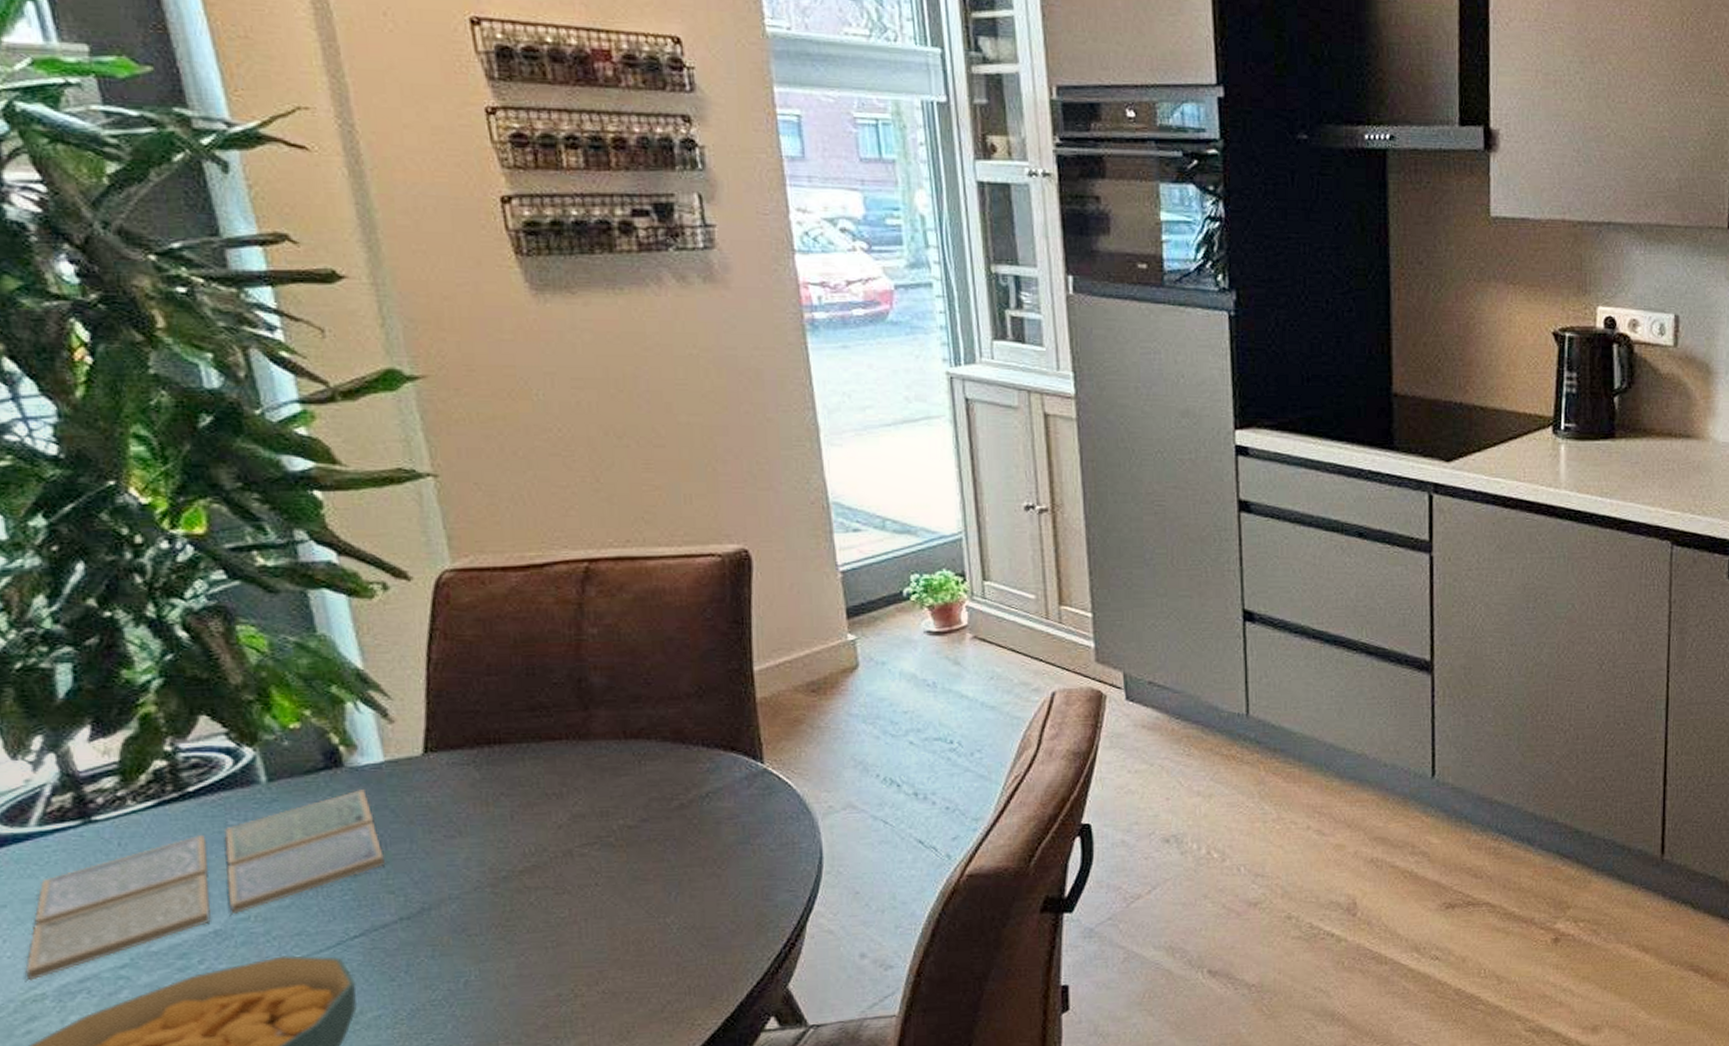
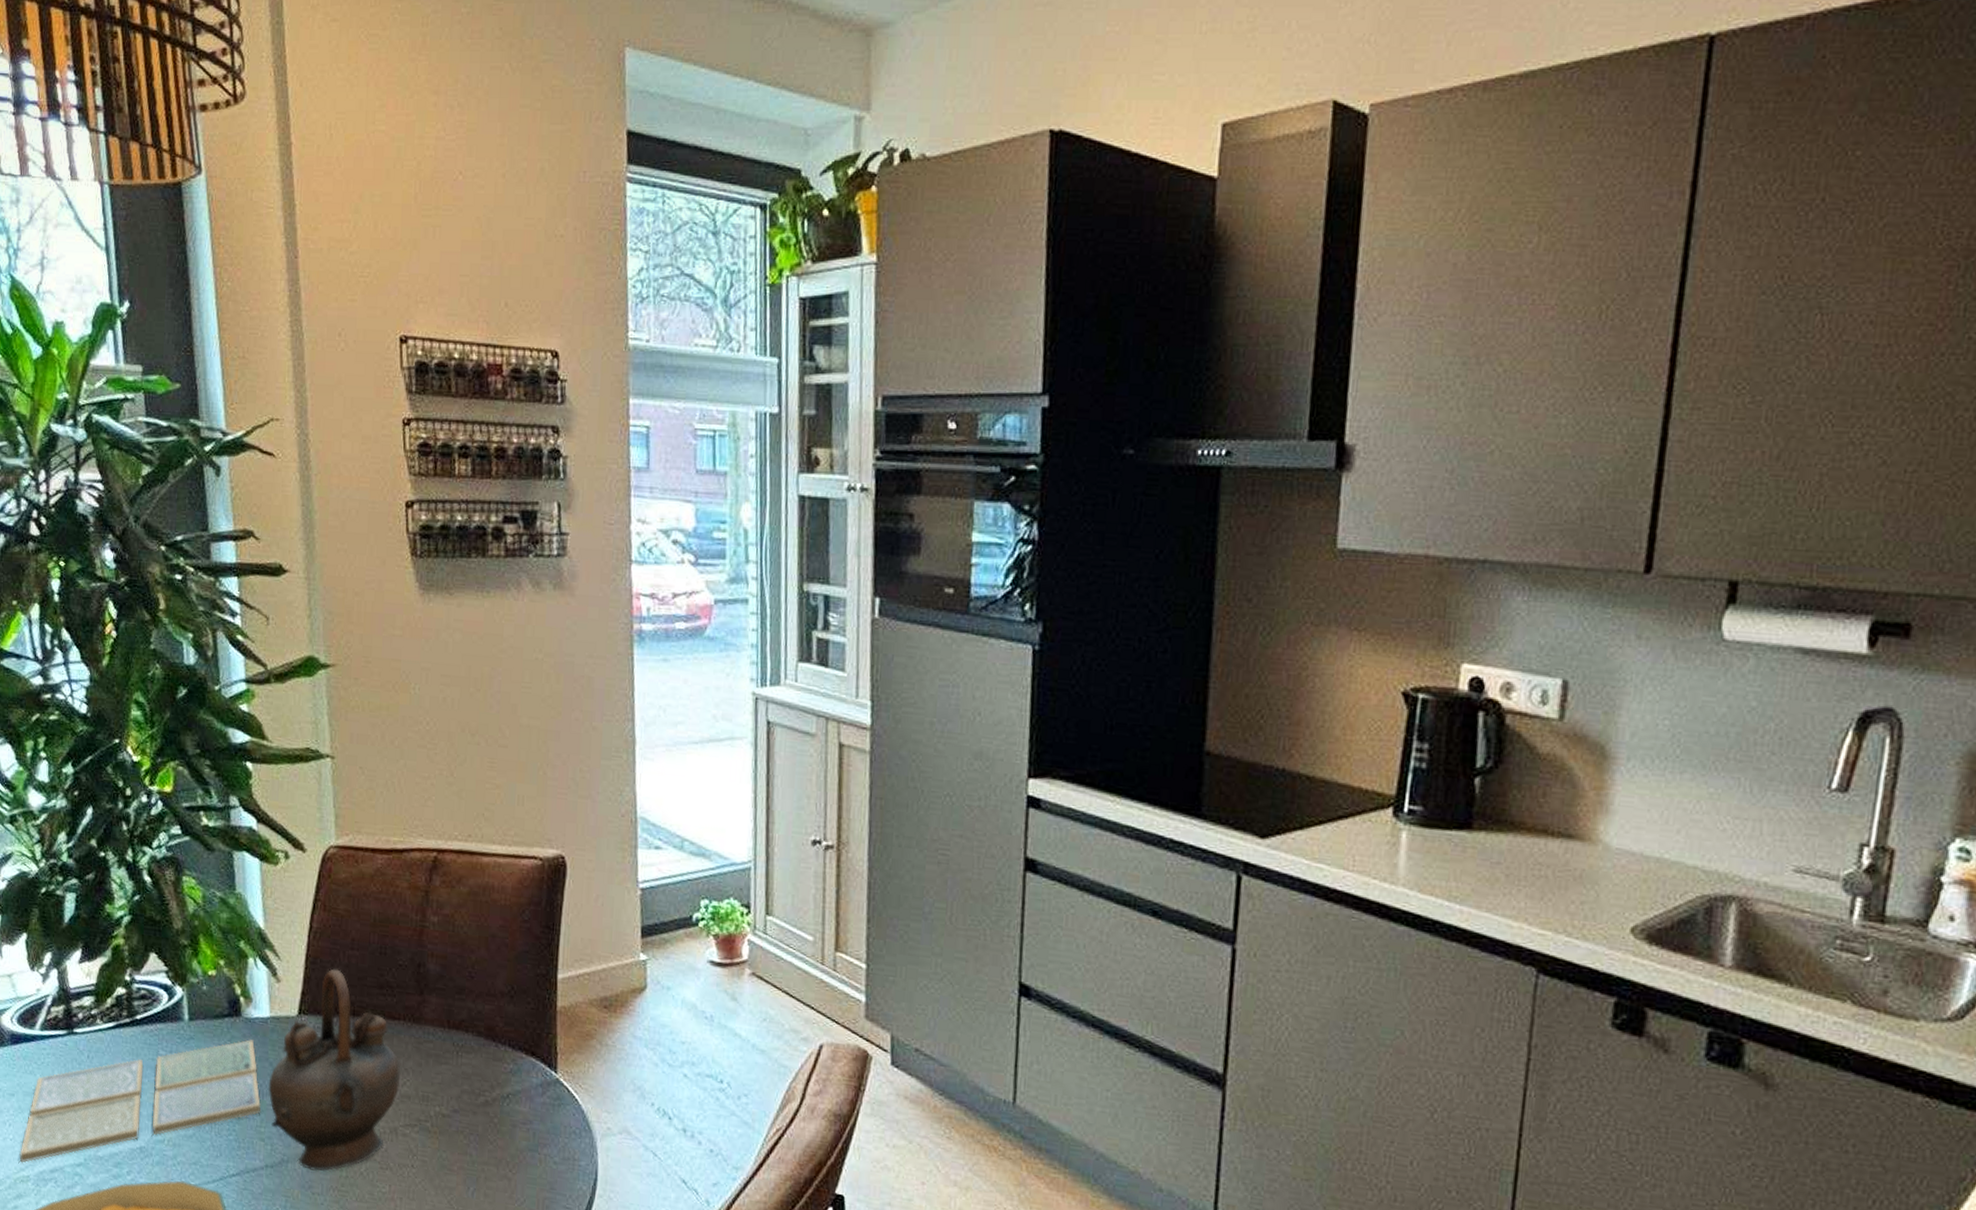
teapot: none [392,698,571,912] -> present [268,969,400,1171]

